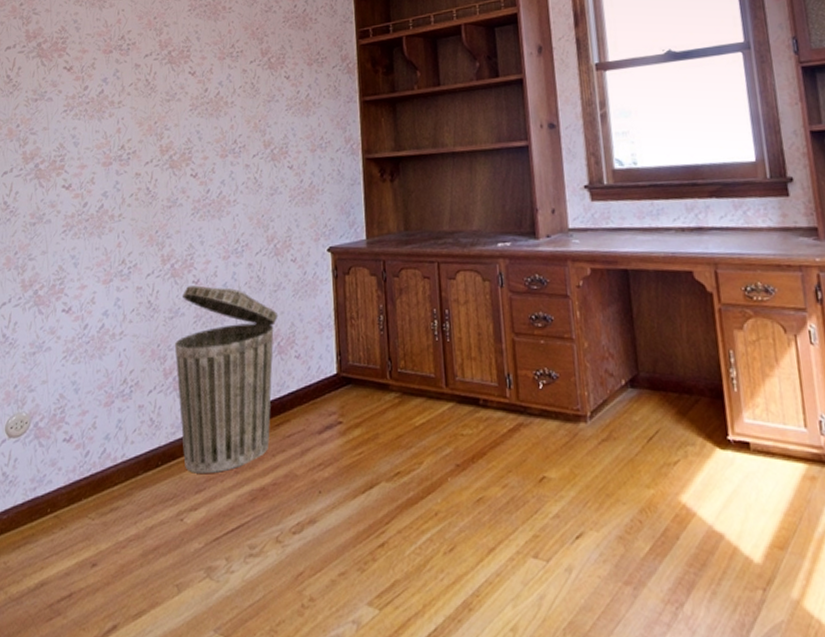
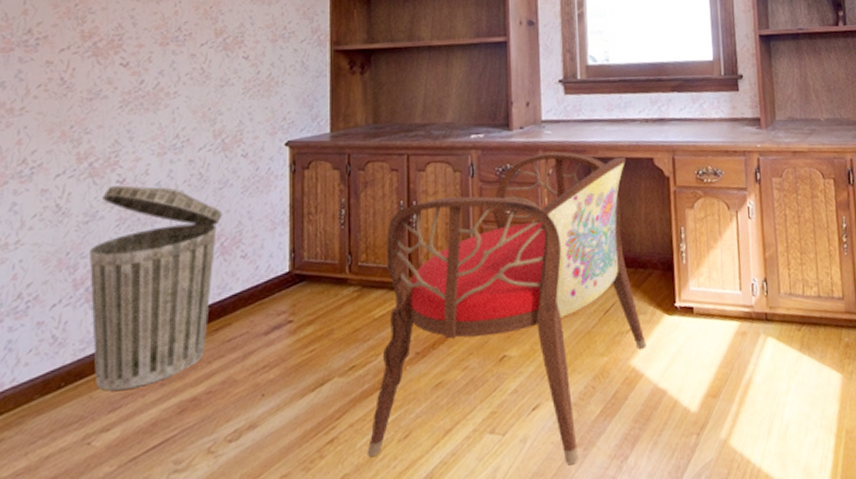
chair: none [415,262,697,602] -> present [367,151,646,464]

